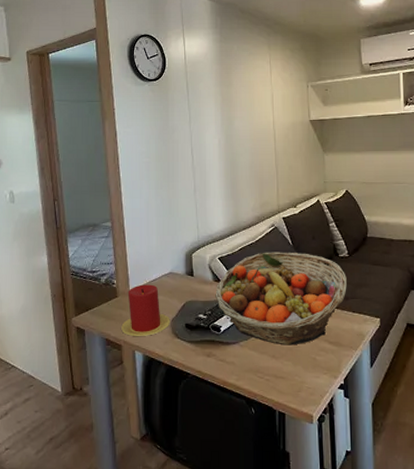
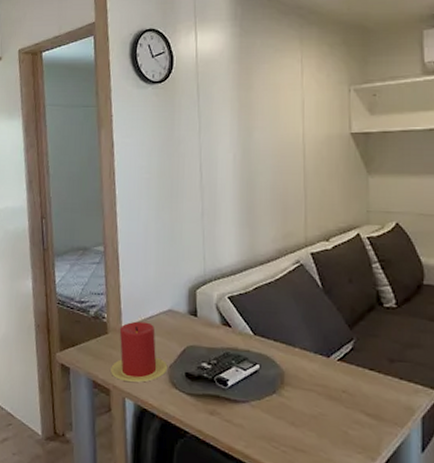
fruit basket: present [215,252,347,345] -> none [222,294,393,413]

